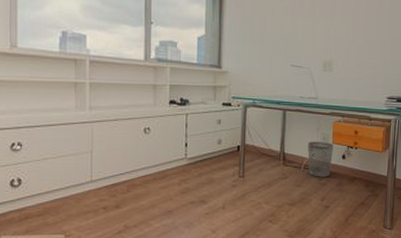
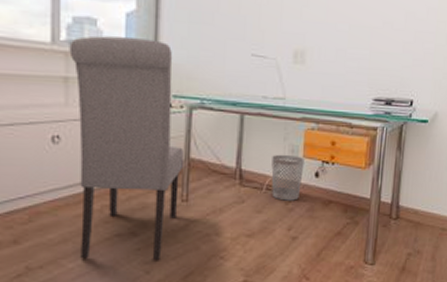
chair: none [157,54,240,222] -> present [69,35,183,260]

